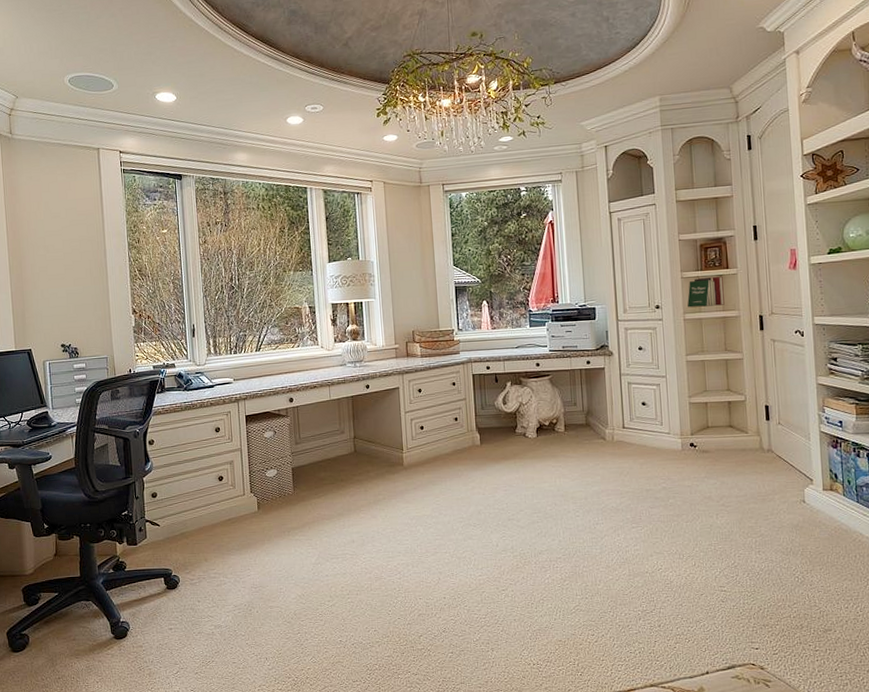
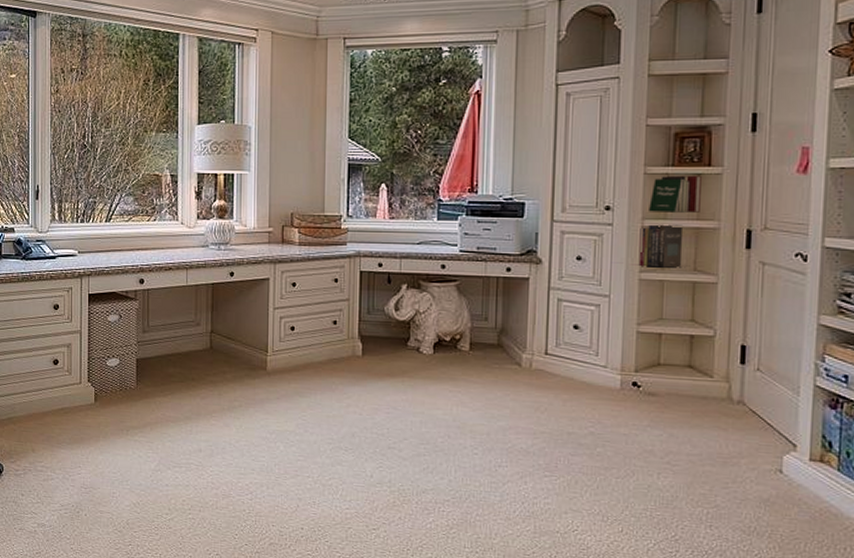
books: none [683,315,716,352] -> present [638,224,684,269]

